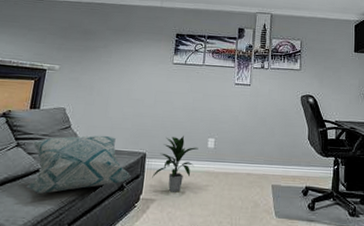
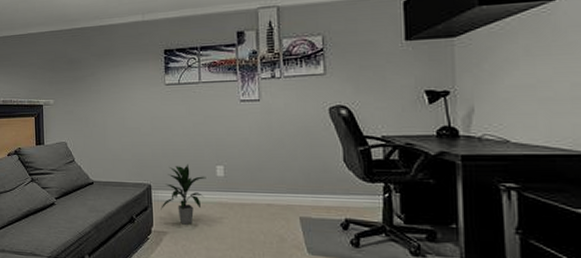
decorative pillow: present [26,135,131,194] -> none [43,167,139,225]

